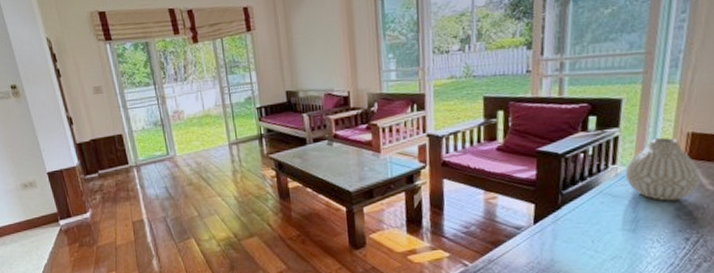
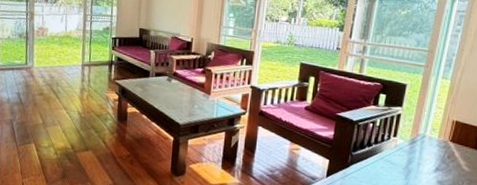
vase: present [626,137,701,201] -> none [403,120,459,175]

